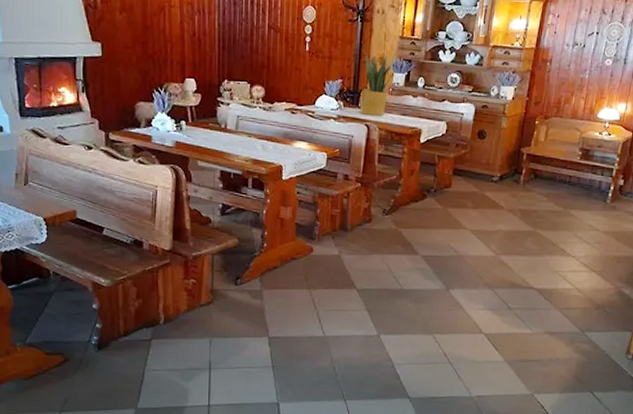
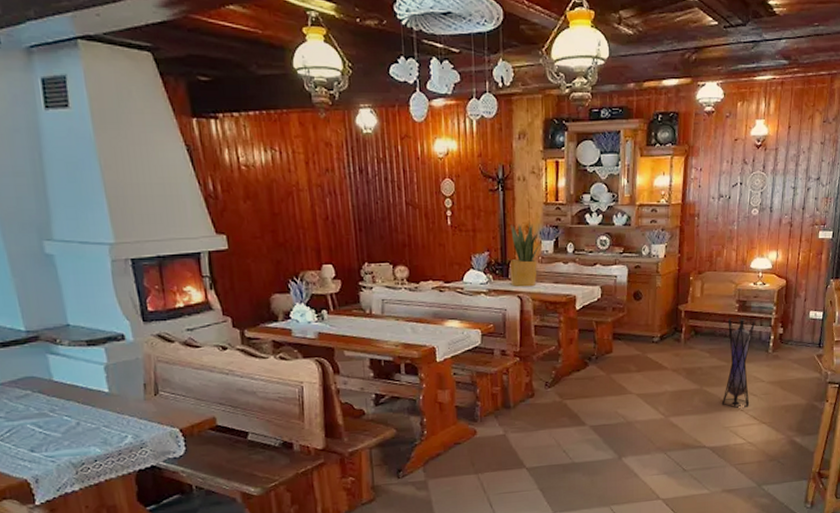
lantern: none [554,164,597,254] -> present [723,317,756,408]

